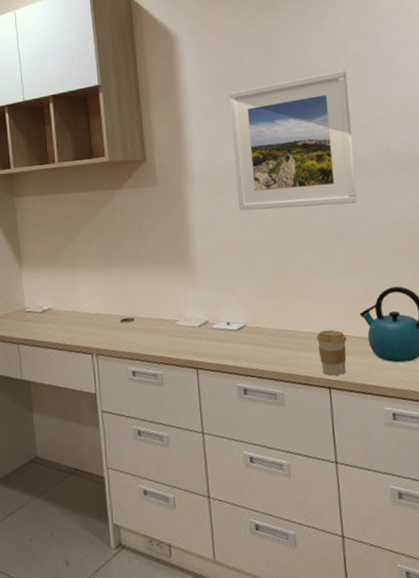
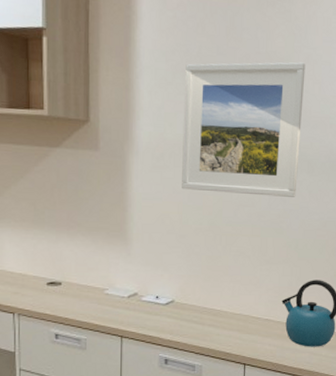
coffee cup: present [316,330,347,376] -> none [239,312,267,354]

